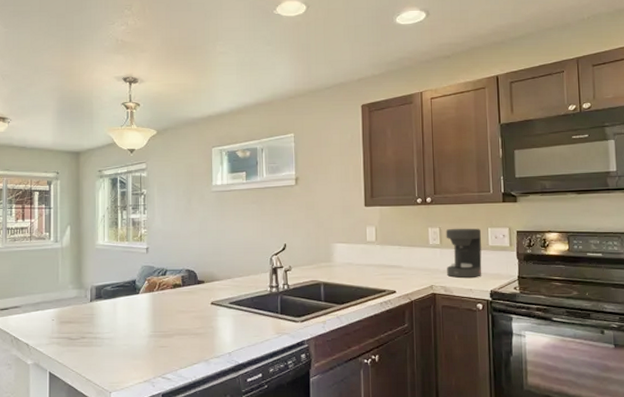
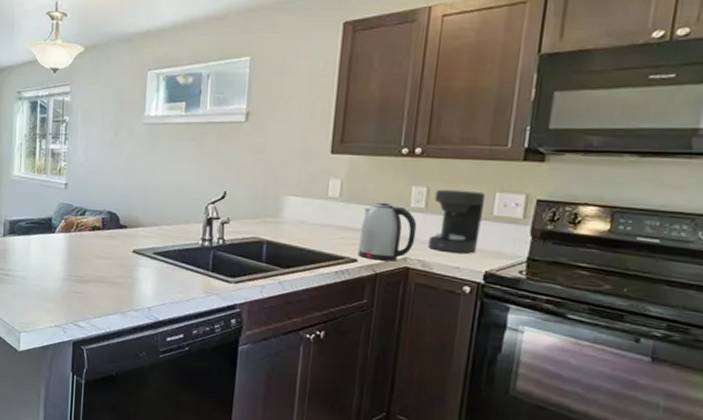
kettle: none [395,242,437,290] -> present [357,202,417,262]

